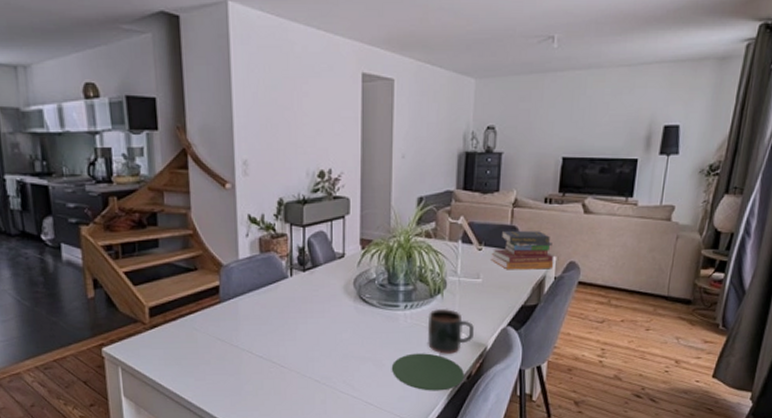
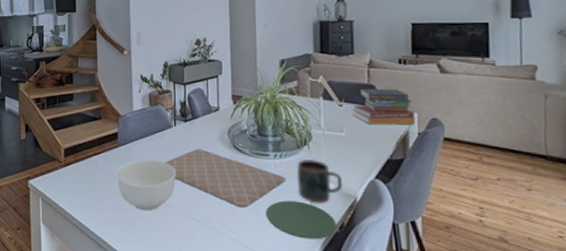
bowl: none [219,317,292,373] -> present [117,160,176,210]
placemat: none [278,302,416,364] -> present [165,149,286,208]

